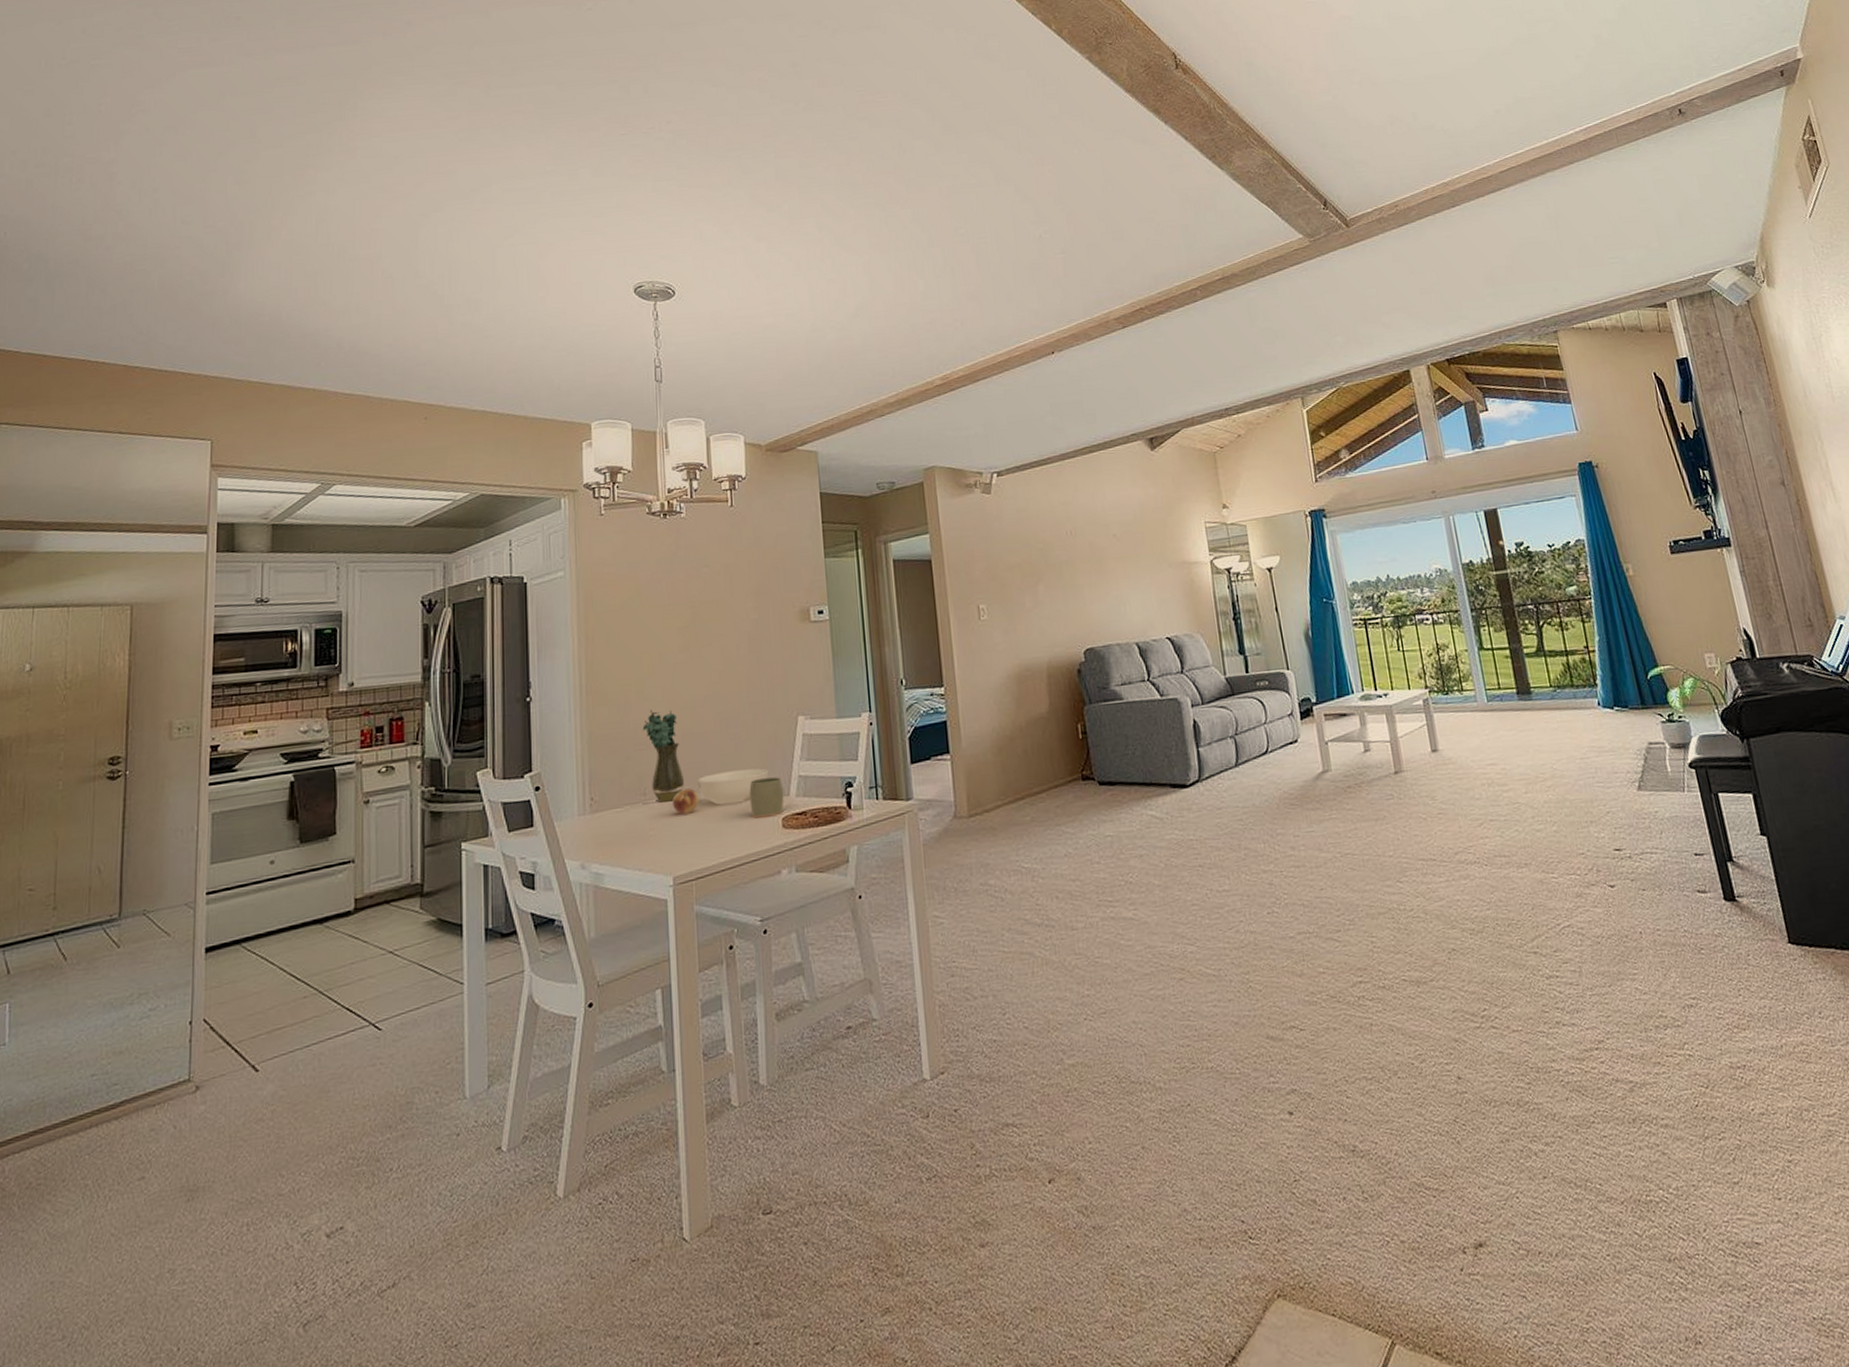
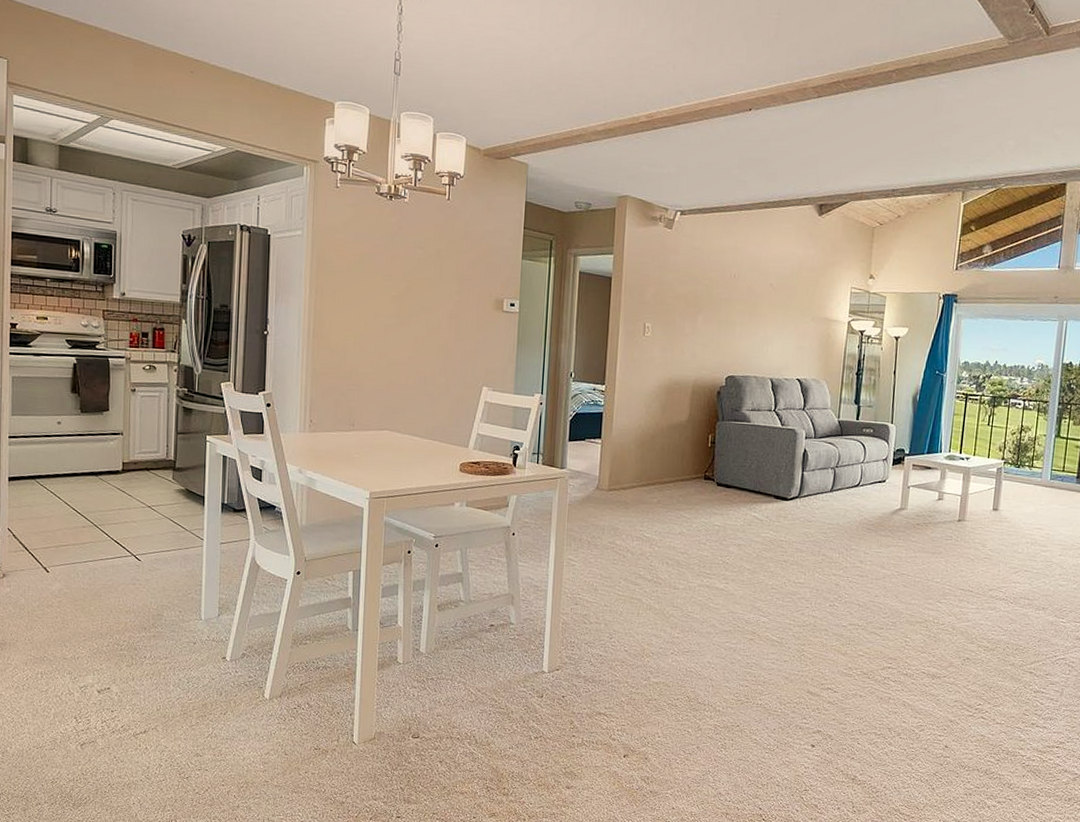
vase: present [642,710,685,803] -> none [356,359,386,435]
fruit: present [672,788,700,816] -> none [374,427,397,447]
bowl: present [697,768,769,806] -> none [396,419,454,446]
mug: present [749,777,785,819] -> none [435,430,464,461]

